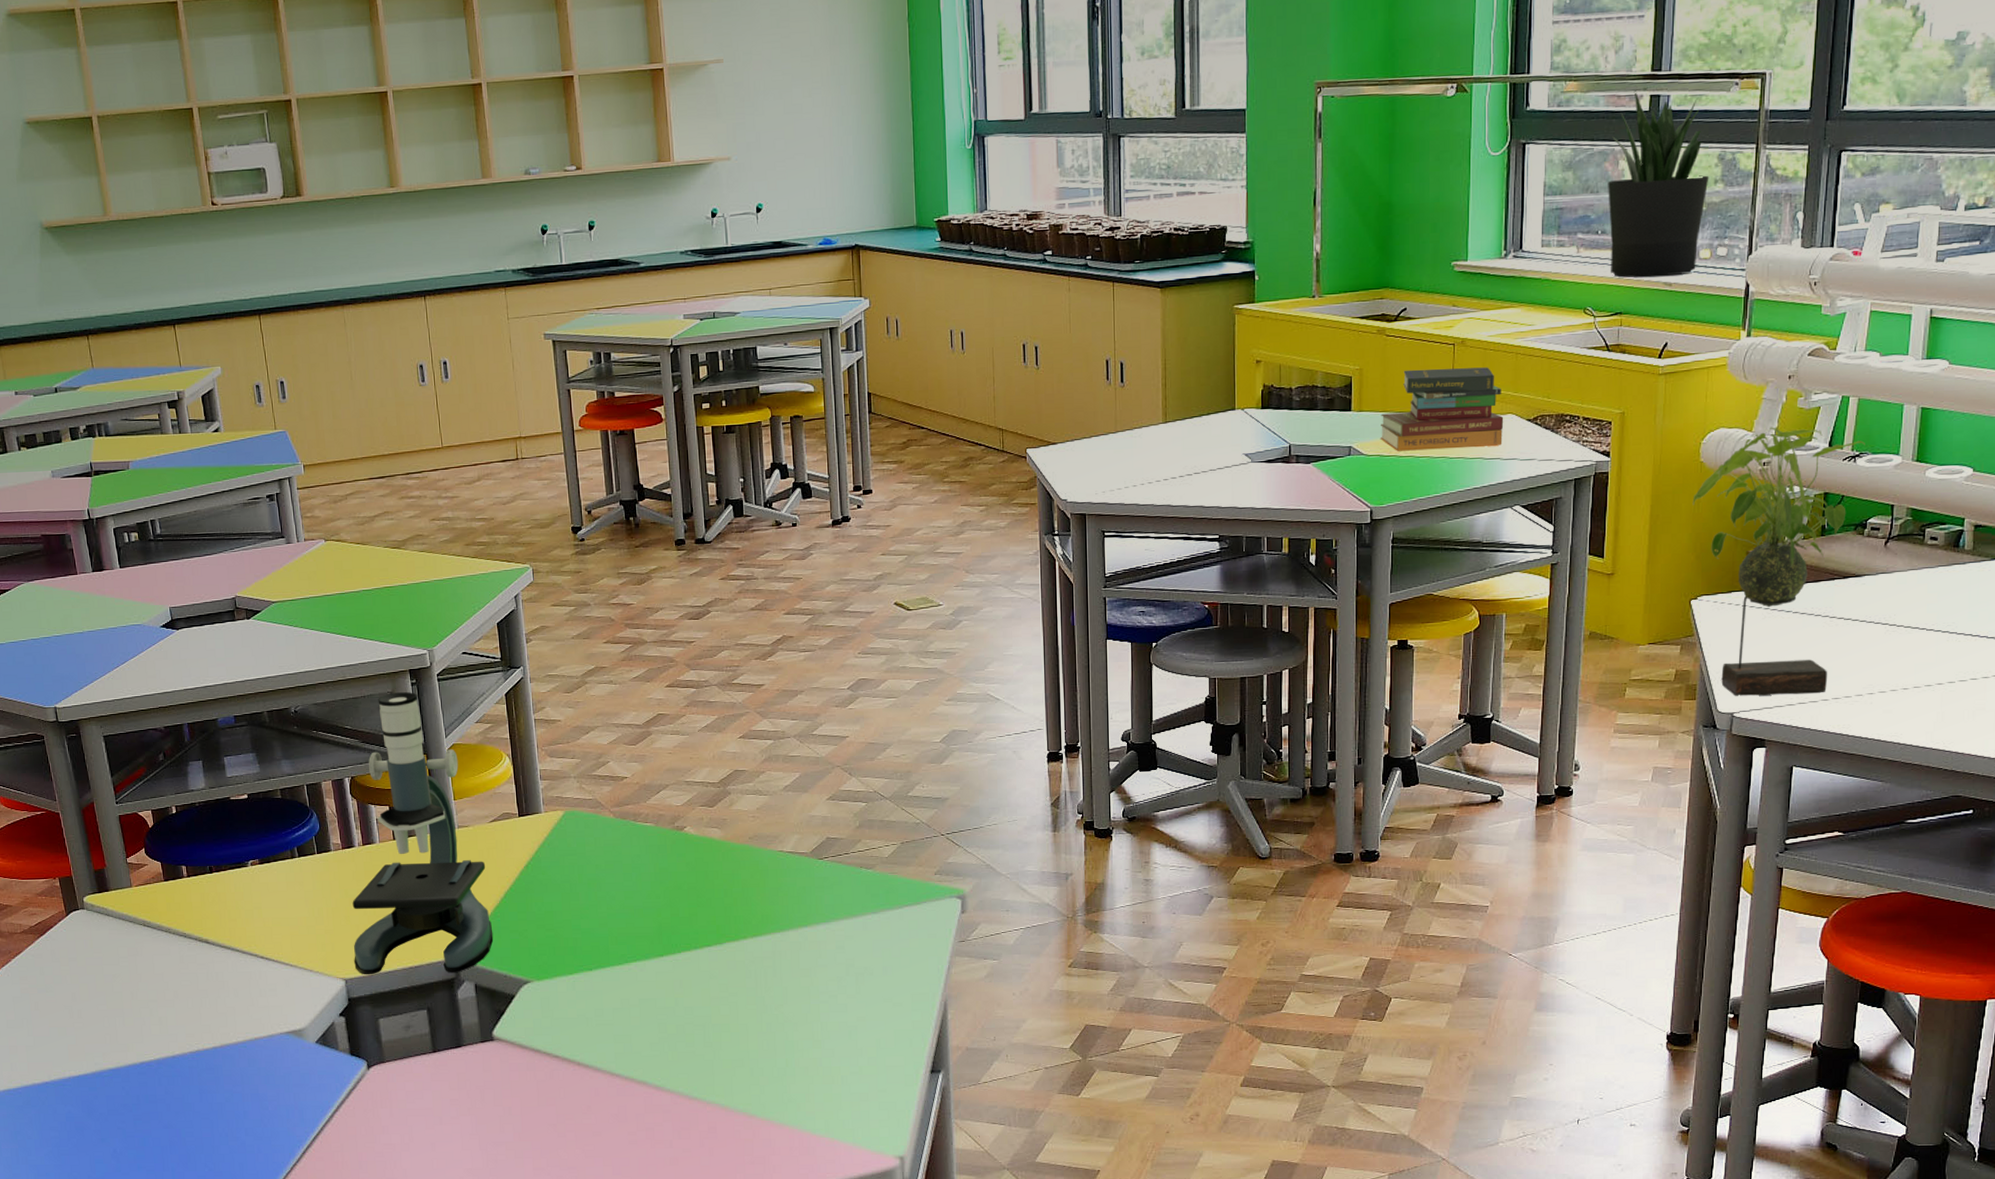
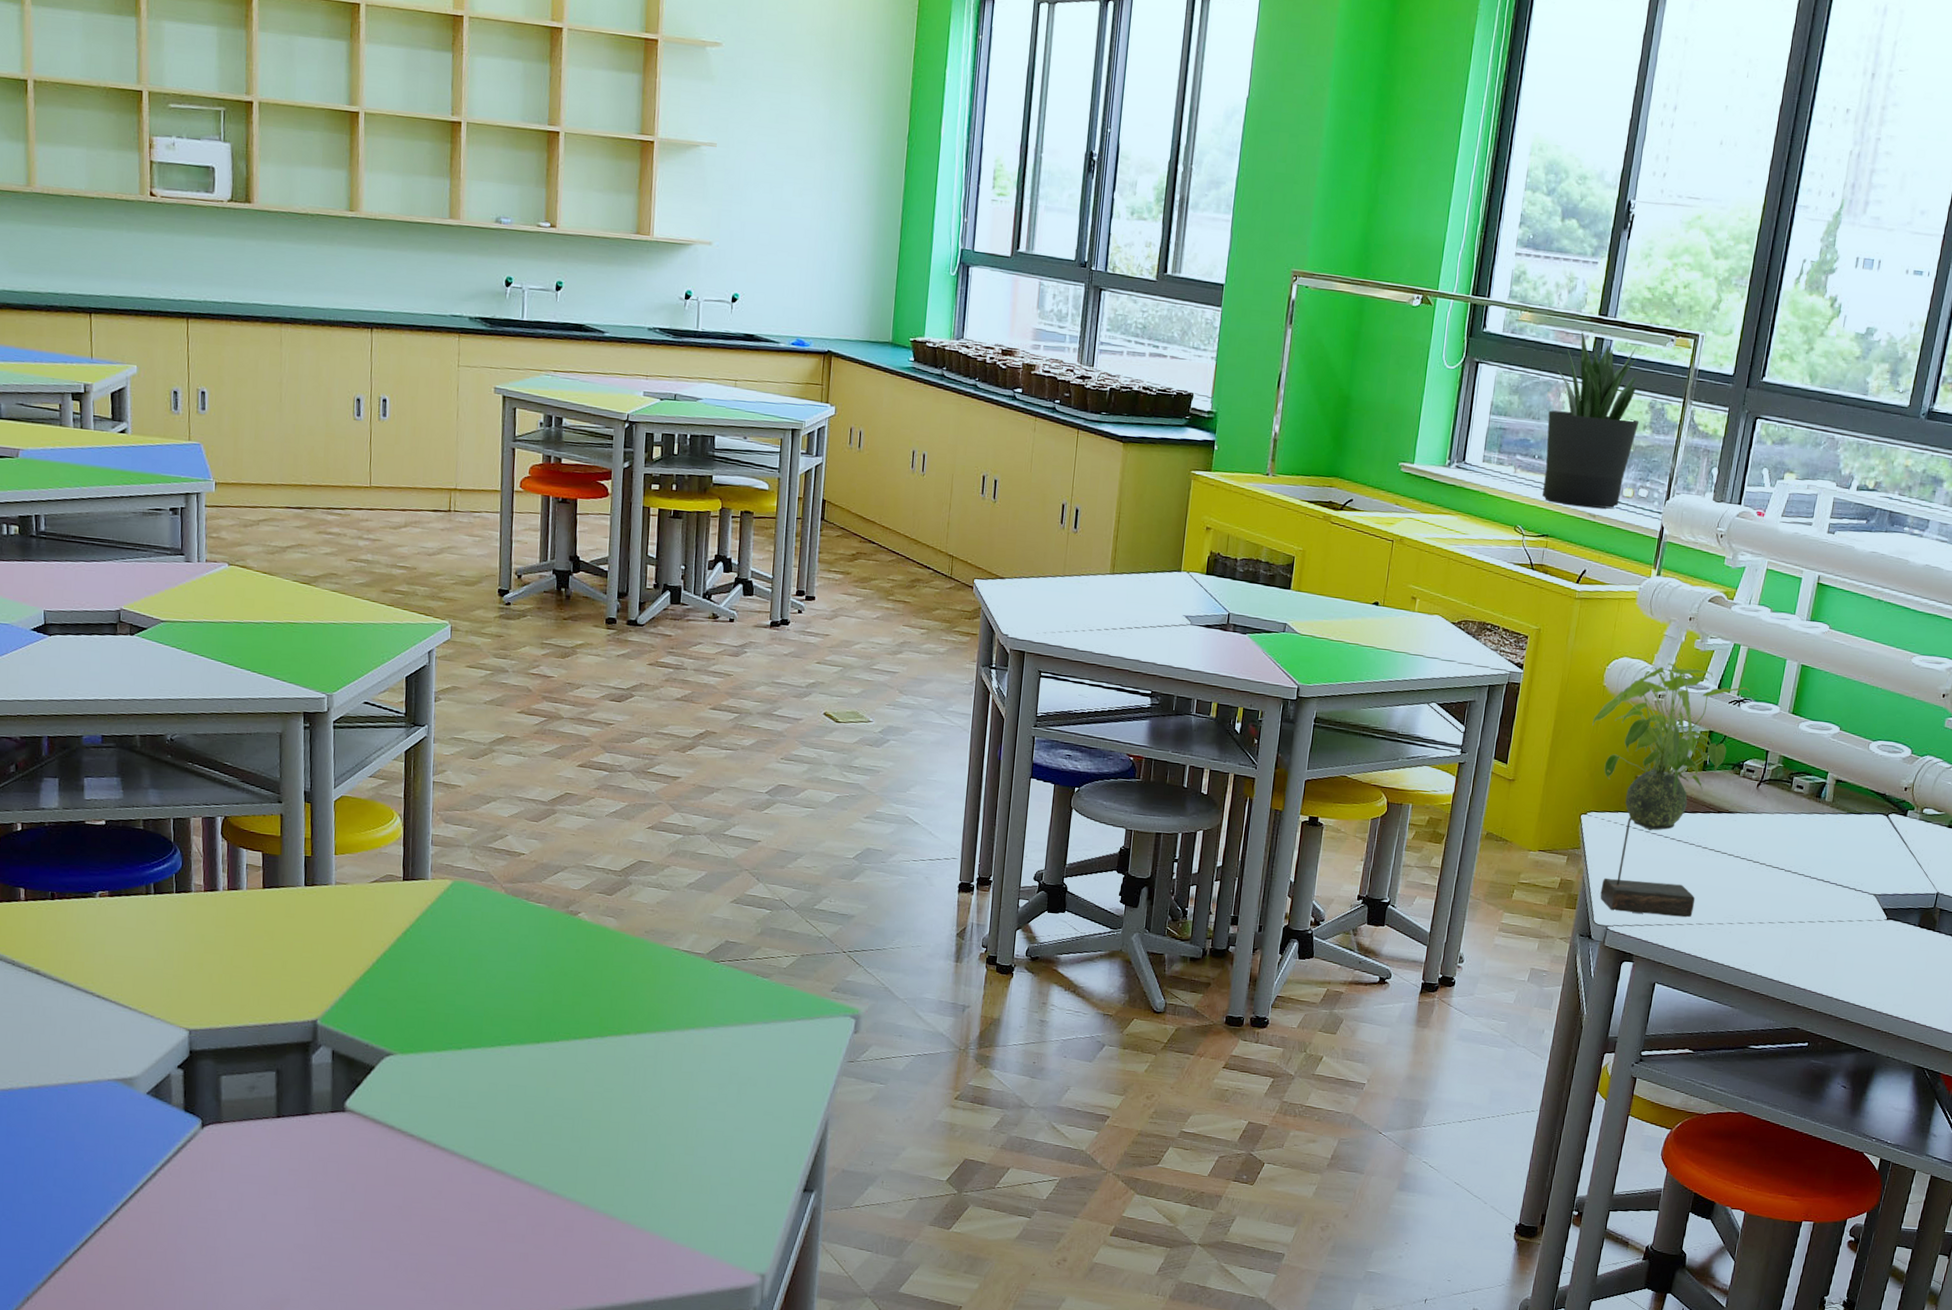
microscope: present [352,692,494,975] -> none [201,734,361,1036]
books: present [1380,367,1504,451] -> none [1314,558,1432,643]

